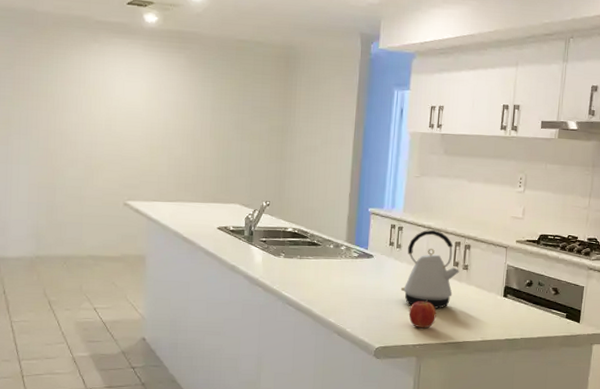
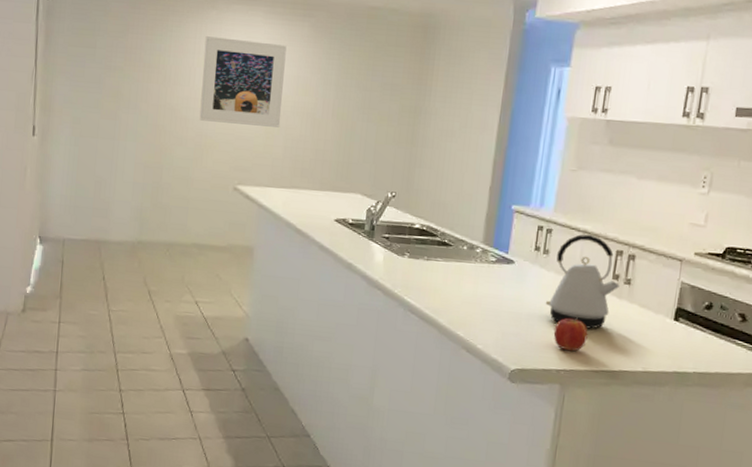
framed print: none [88,67,165,148] -> present [199,36,287,128]

